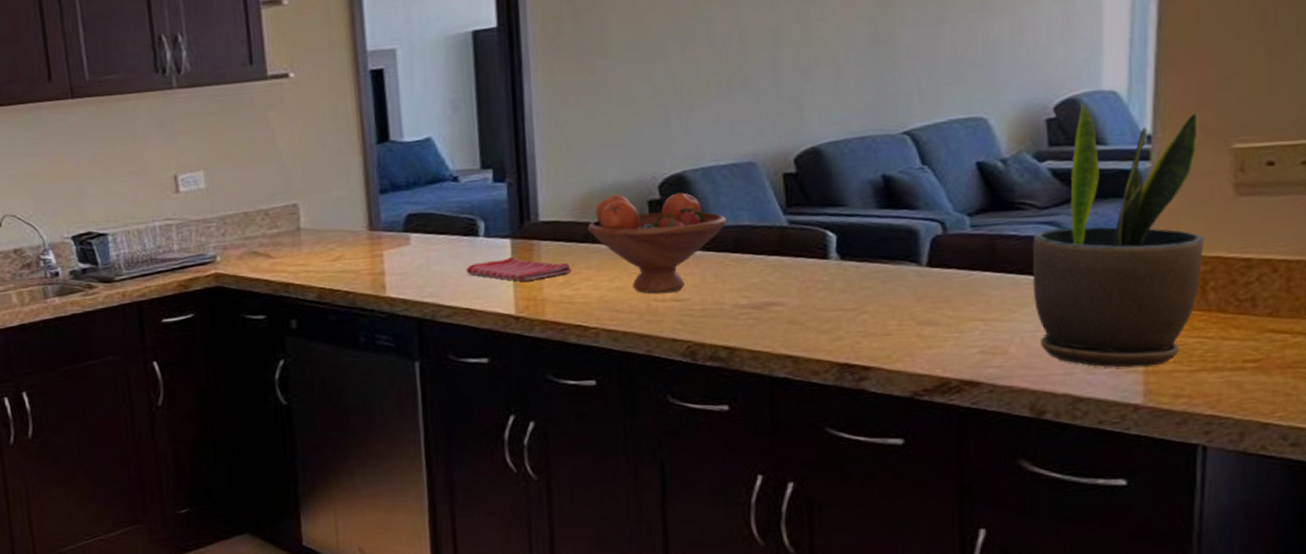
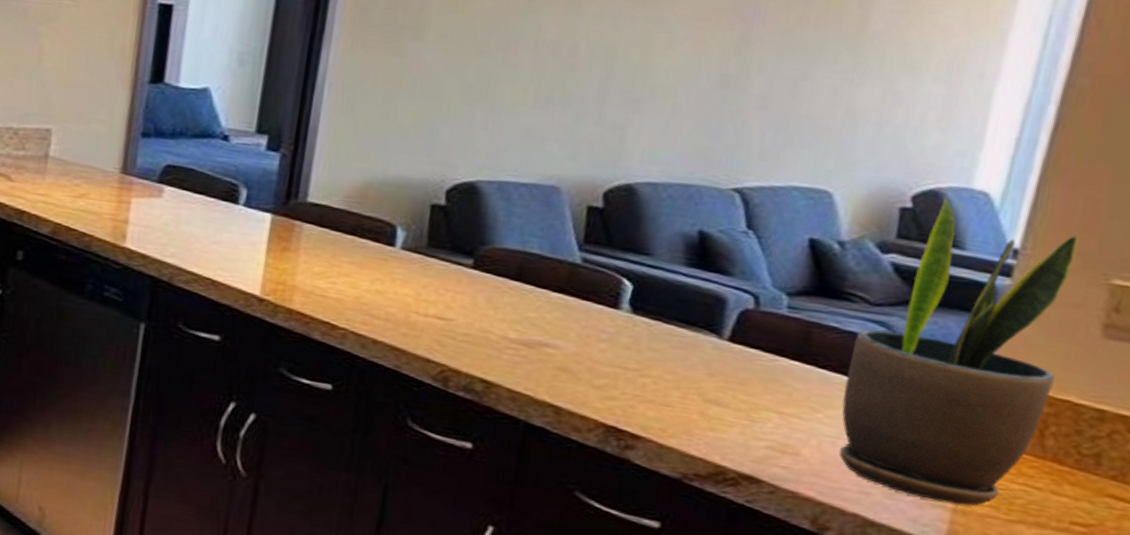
dish towel: present [466,256,572,281] -> none [216,232,332,264]
fruit bowl: present [588,192,727,293] -> none [358,189,514,309]

